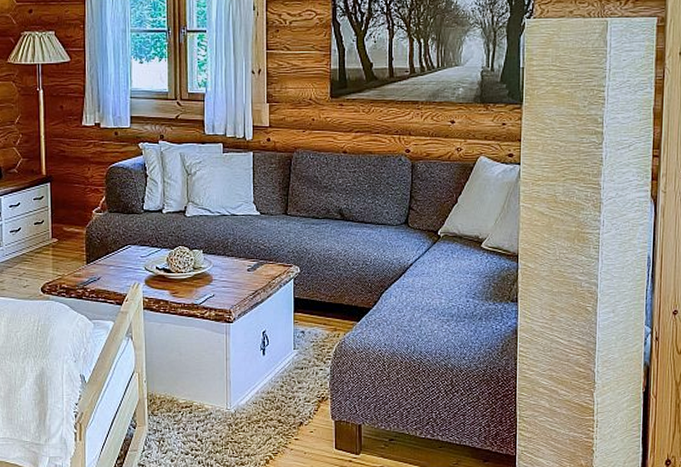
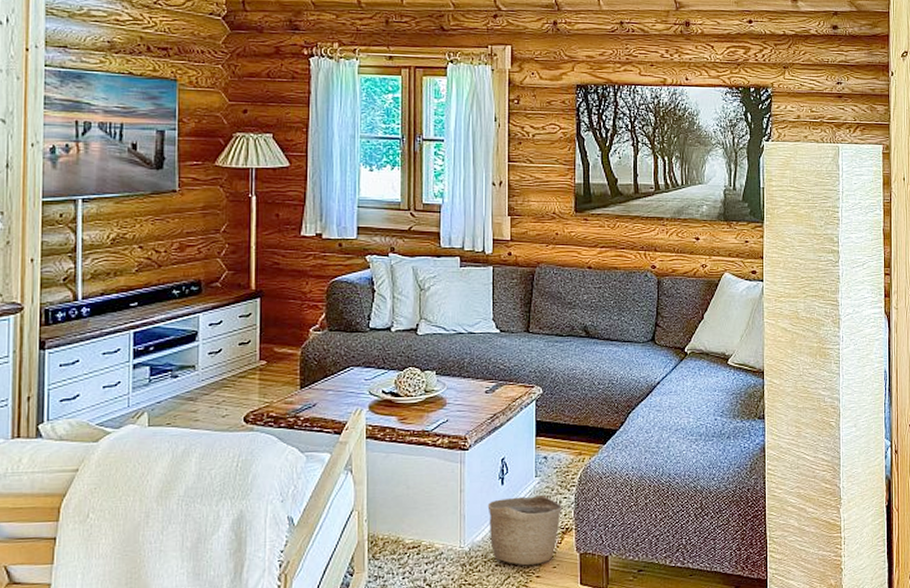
basket: none [250,365,319,429] -> present [487,494,563,566]

